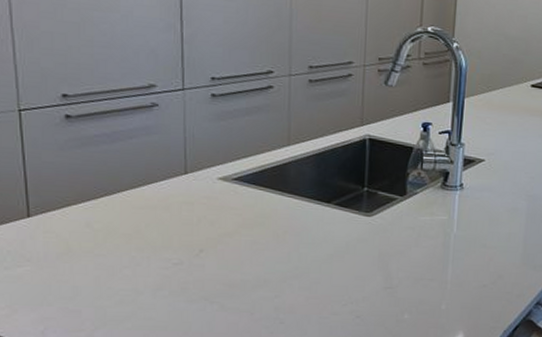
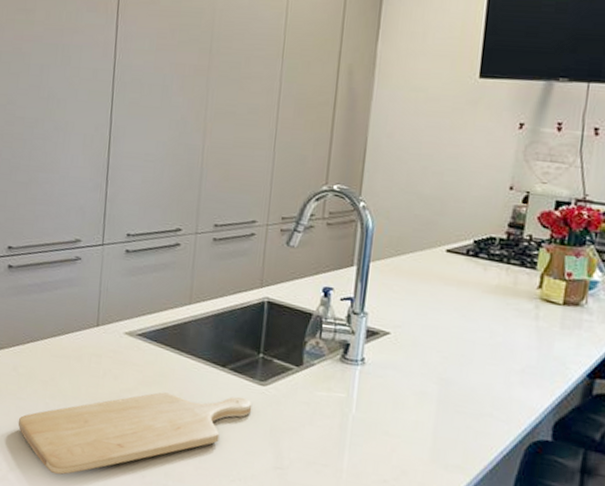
chopping board: none [99,229,360,326] -> present [17,392,253,475]

